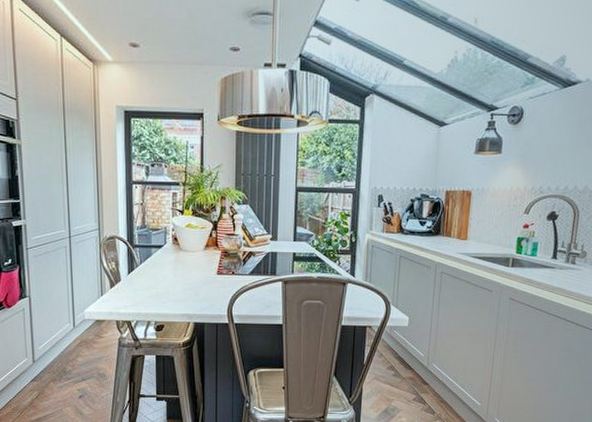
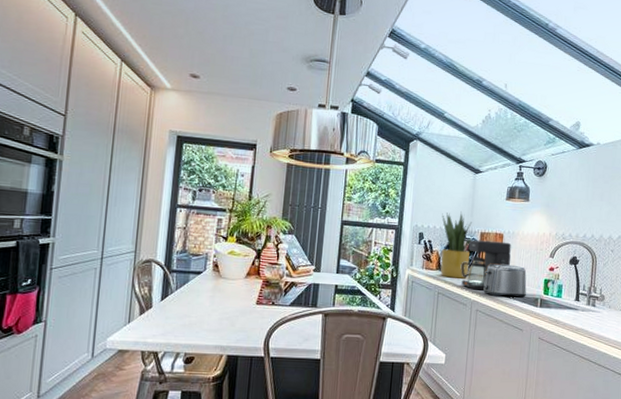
planter: none [401,170,442,241] -> present [440,211,477,279]
coffee maker: none [424,199,480,252] -> present [460,239,511,290]
toaster: none [449,223,498,258] -> present [483,263,527,298]

